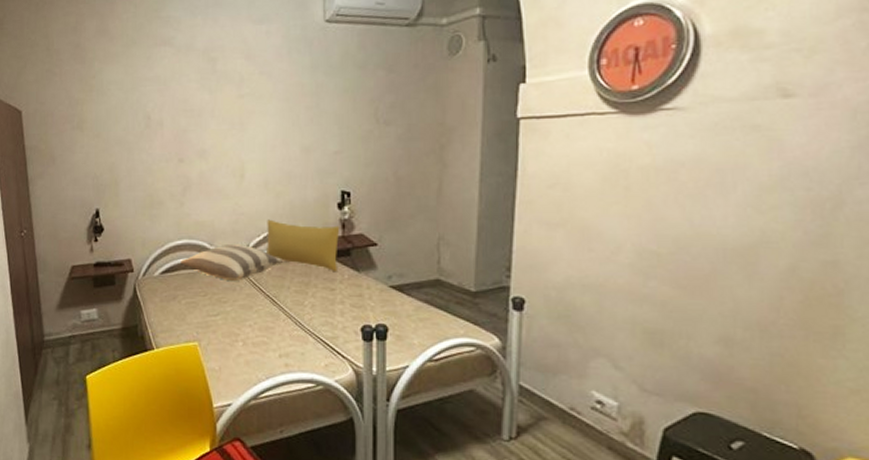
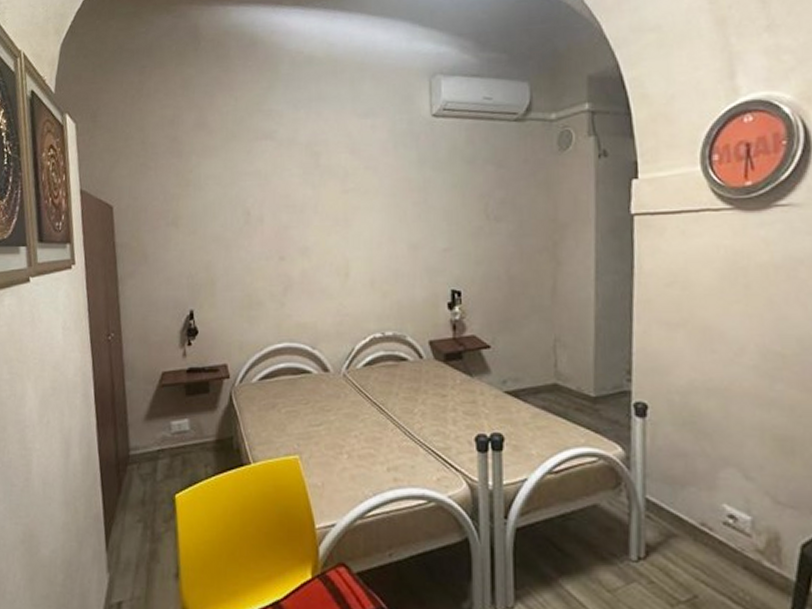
pillow: present [180,243,283,282] -> none [280,346,390,388]
pillow: present [267,219,340,271] -> none [373,320,451,376]

